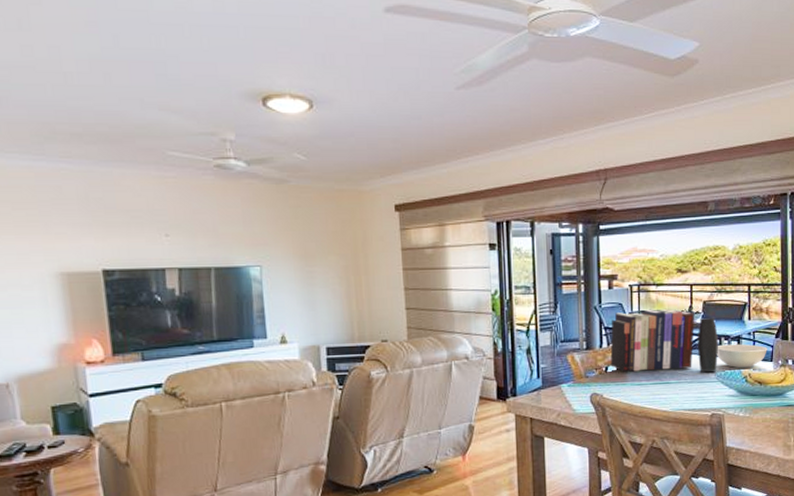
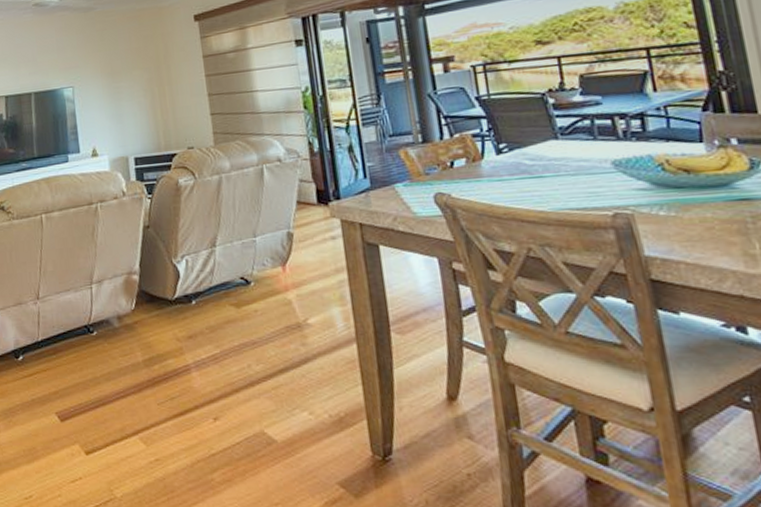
books: present [610,308,694,372] -> none [452,88,575,167]
vase: present [697,317,719,373] -> none [576,92,614,162]
bowl: present [717,343,767,368] -> none [609,122,692,154]

